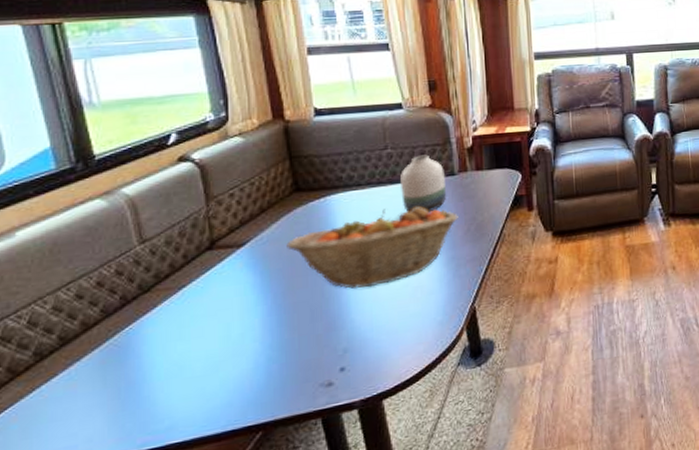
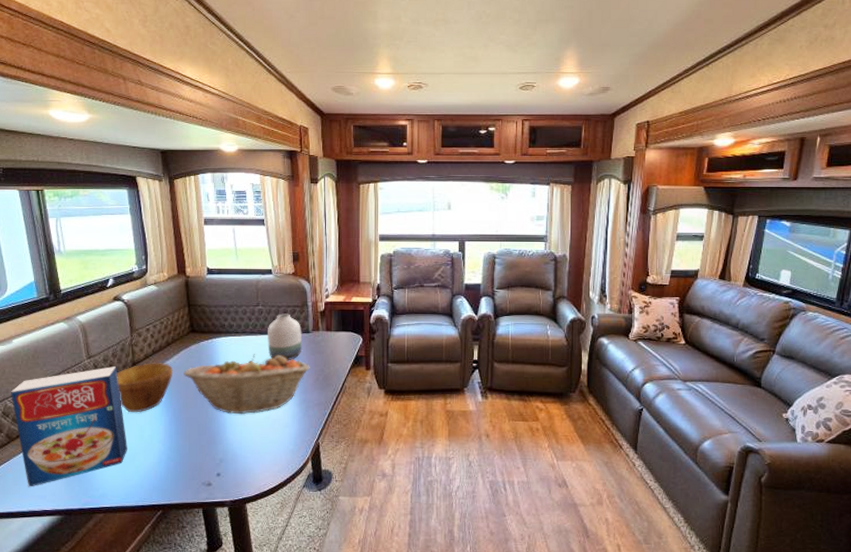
cereal box: none [14,249,207,438] -> present [11,367,127,487]
bowl: none [187,235,272,309] -> present [117,362,174,413]

